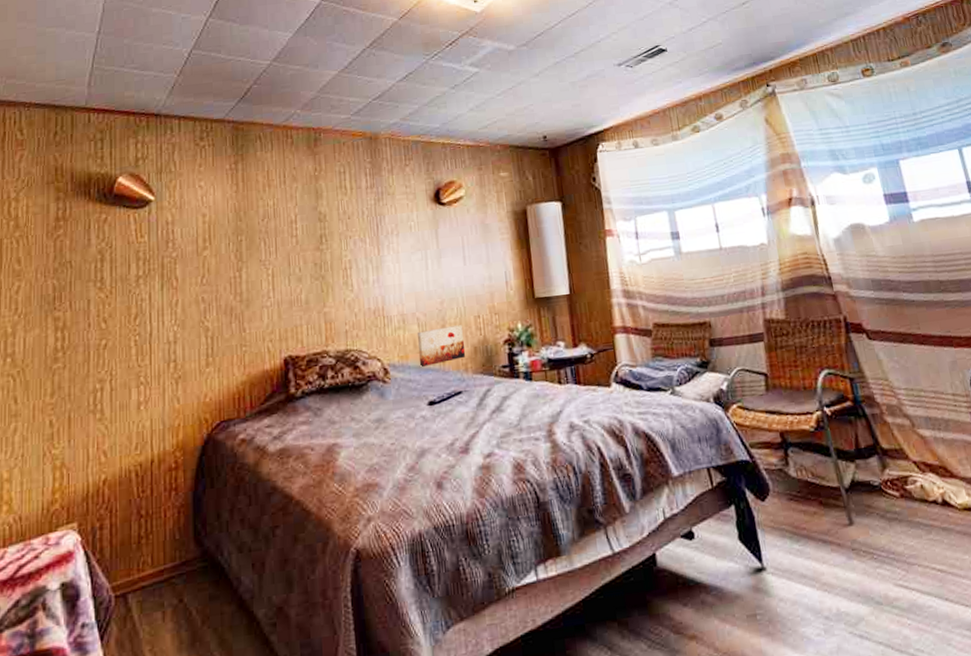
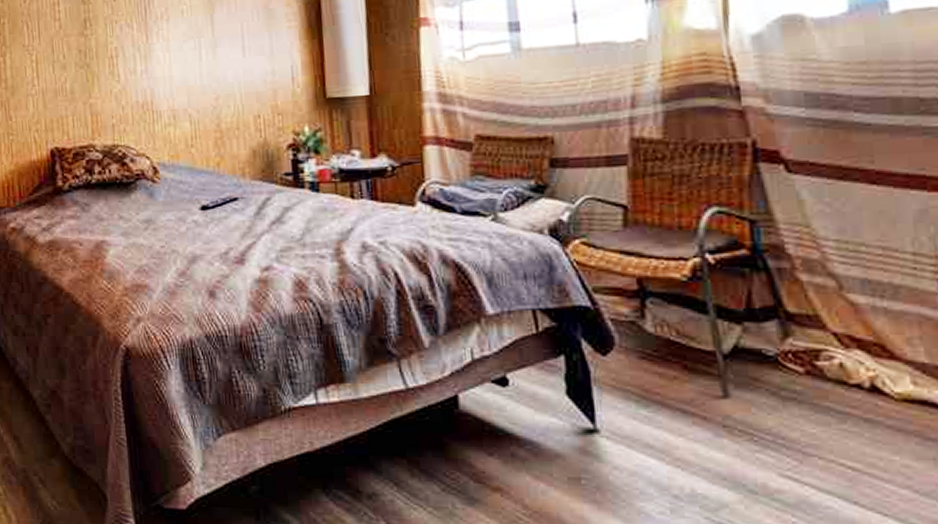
wall art: present [416,325,466,368] -> none [188,125,243,169]

